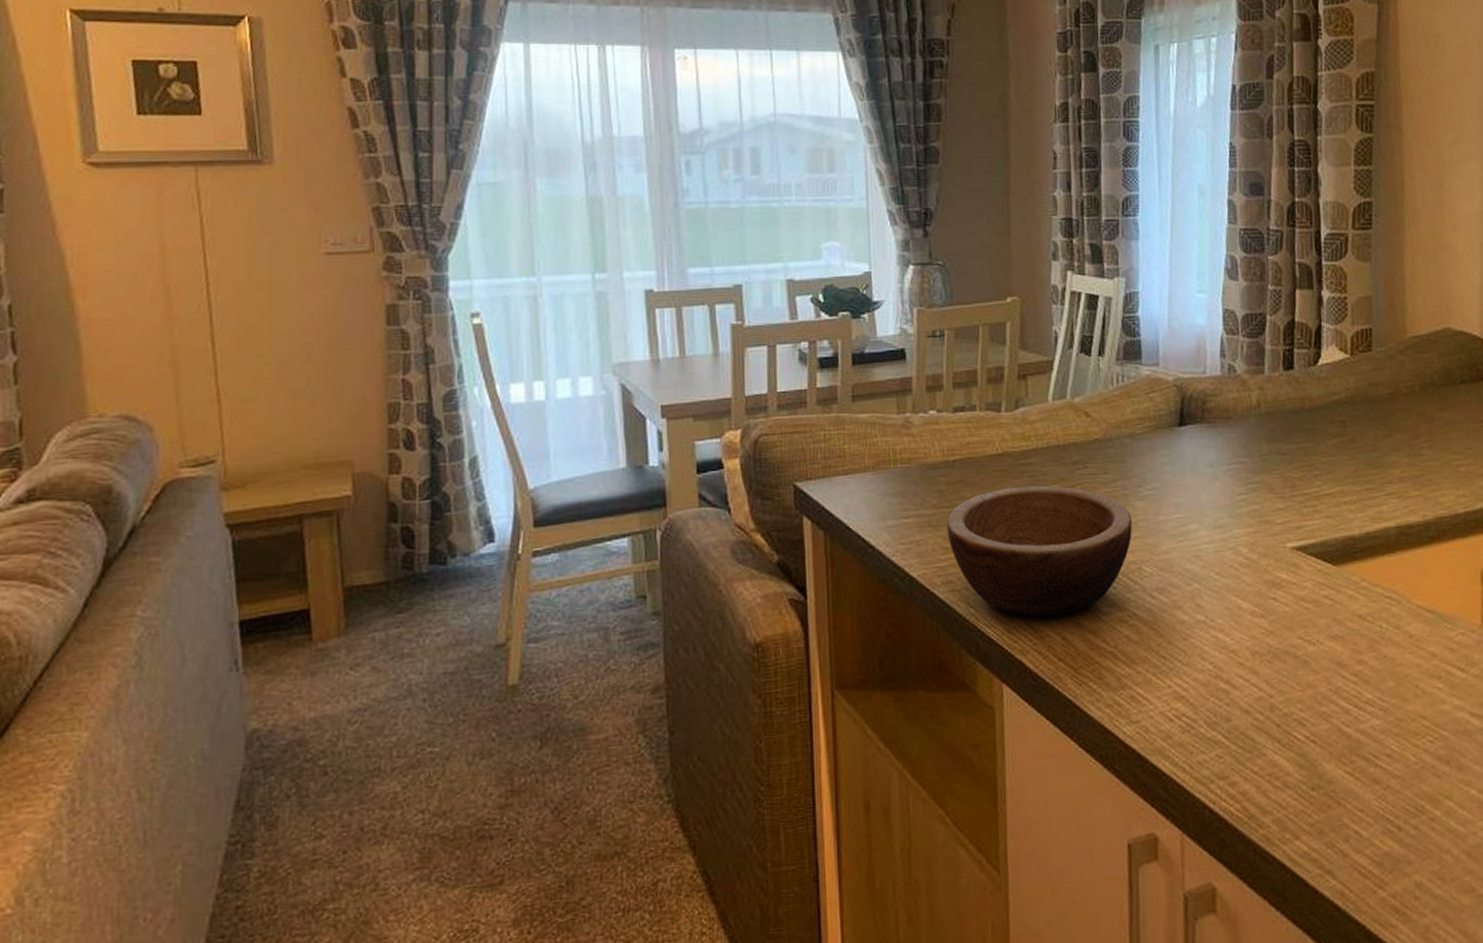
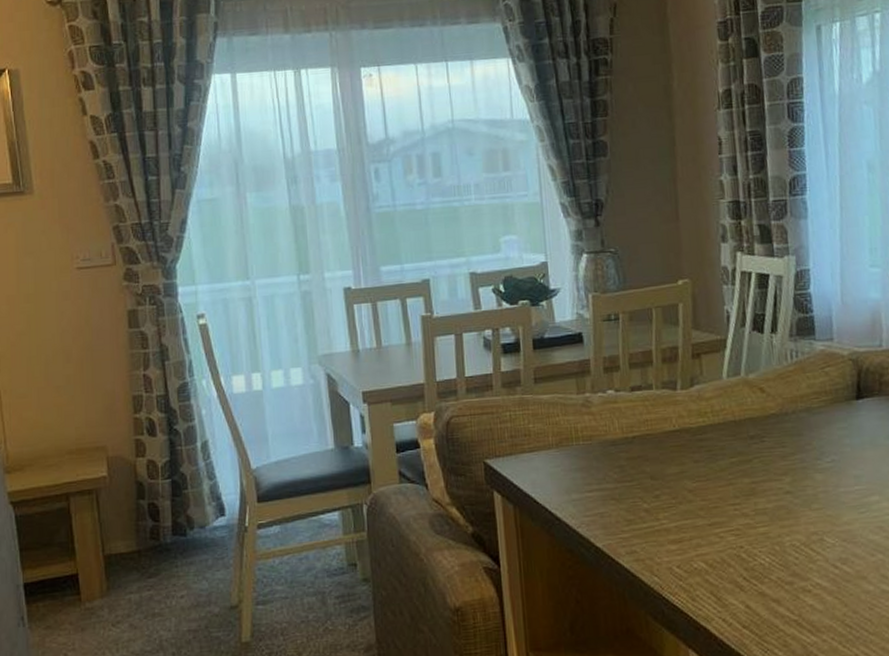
bowl: present [946,485,1133,617] -> none [628,459,813,586]

